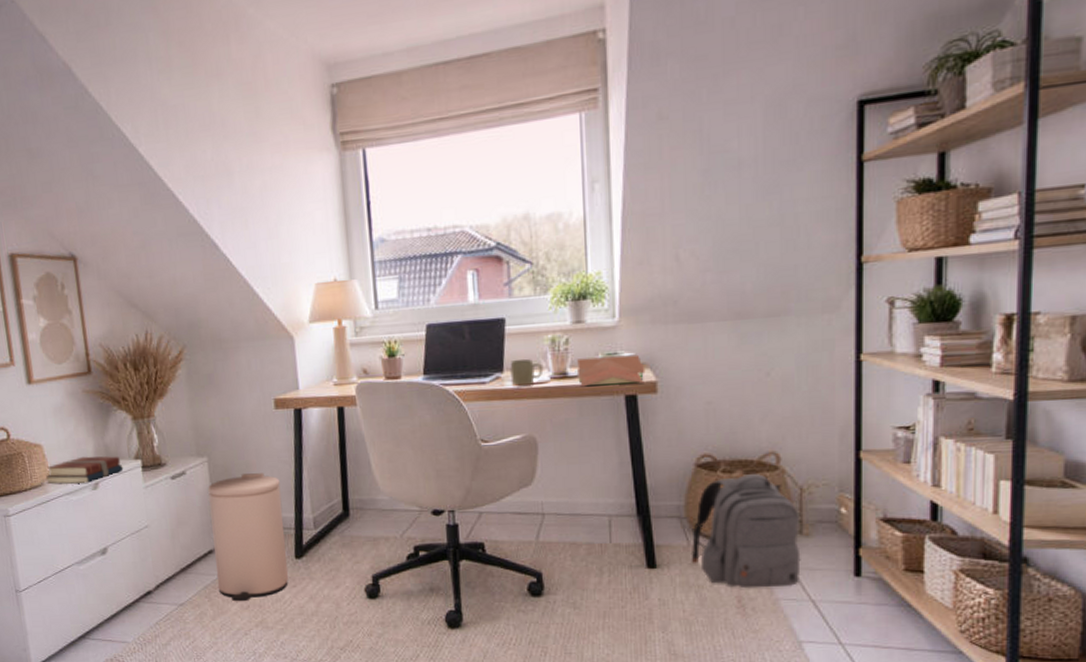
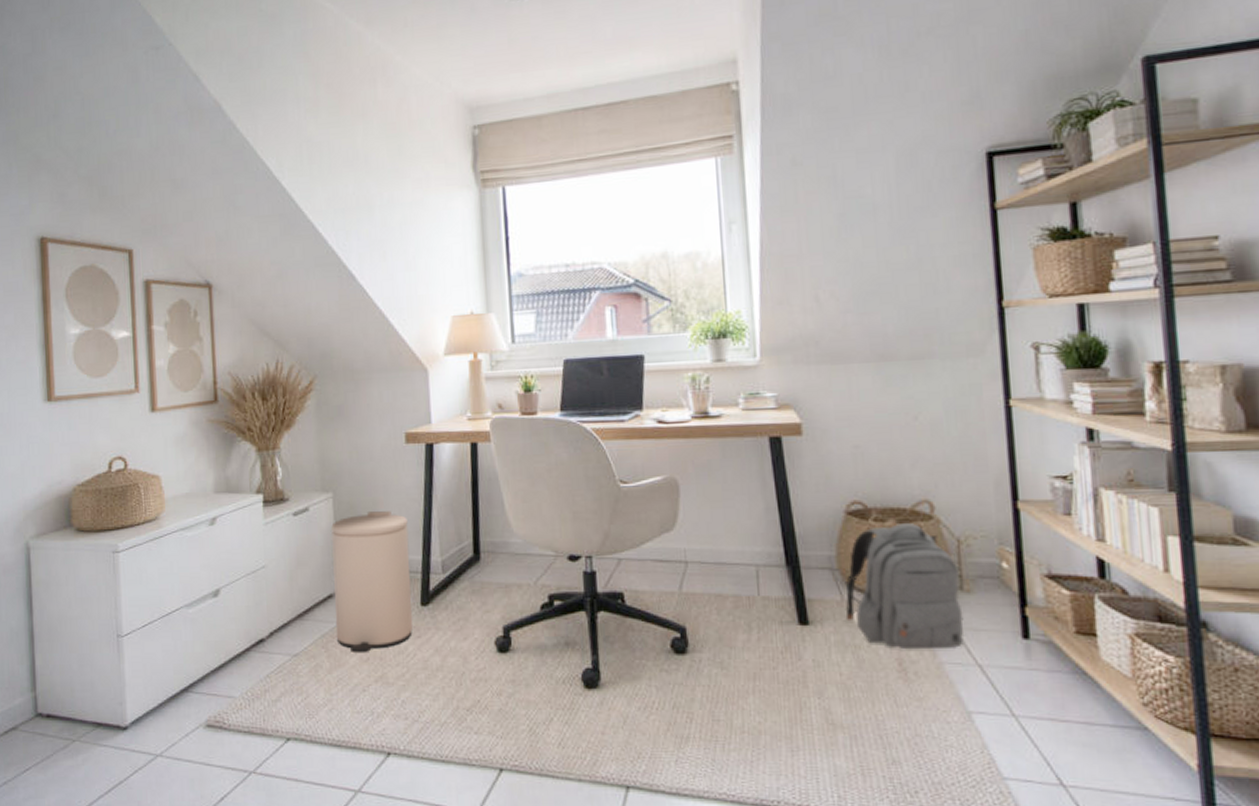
books: present [46,456,123,485] -> none [161,489,244,520]
mug: present [510,359,544,386] -> none [649,397,684,425]
papers: present [576,354,646,387] -> none [718,395,789,427]

